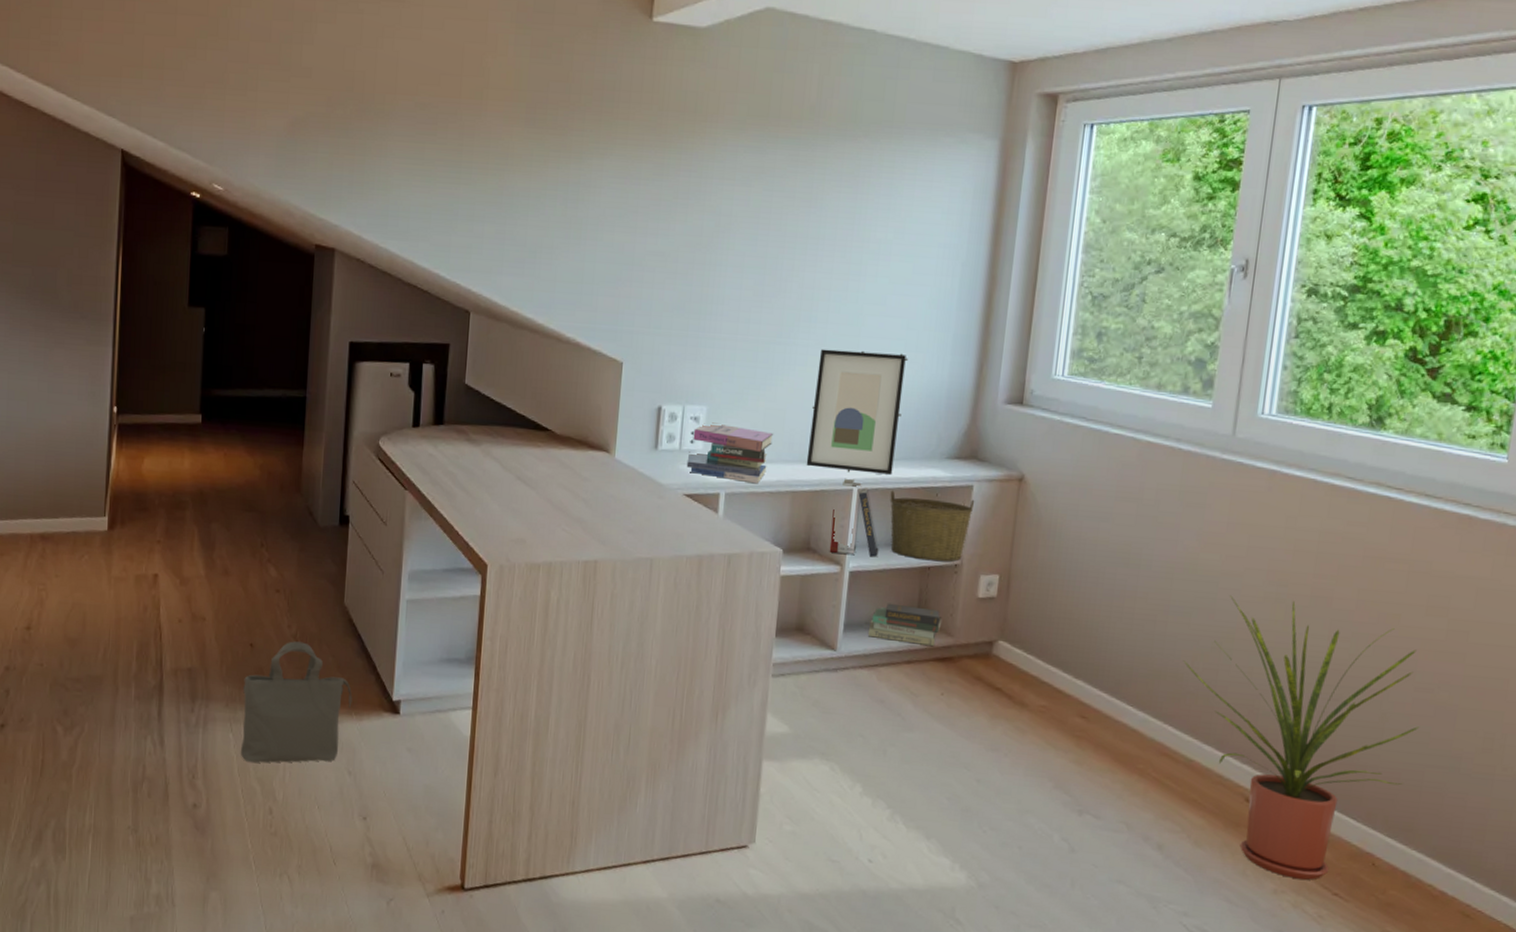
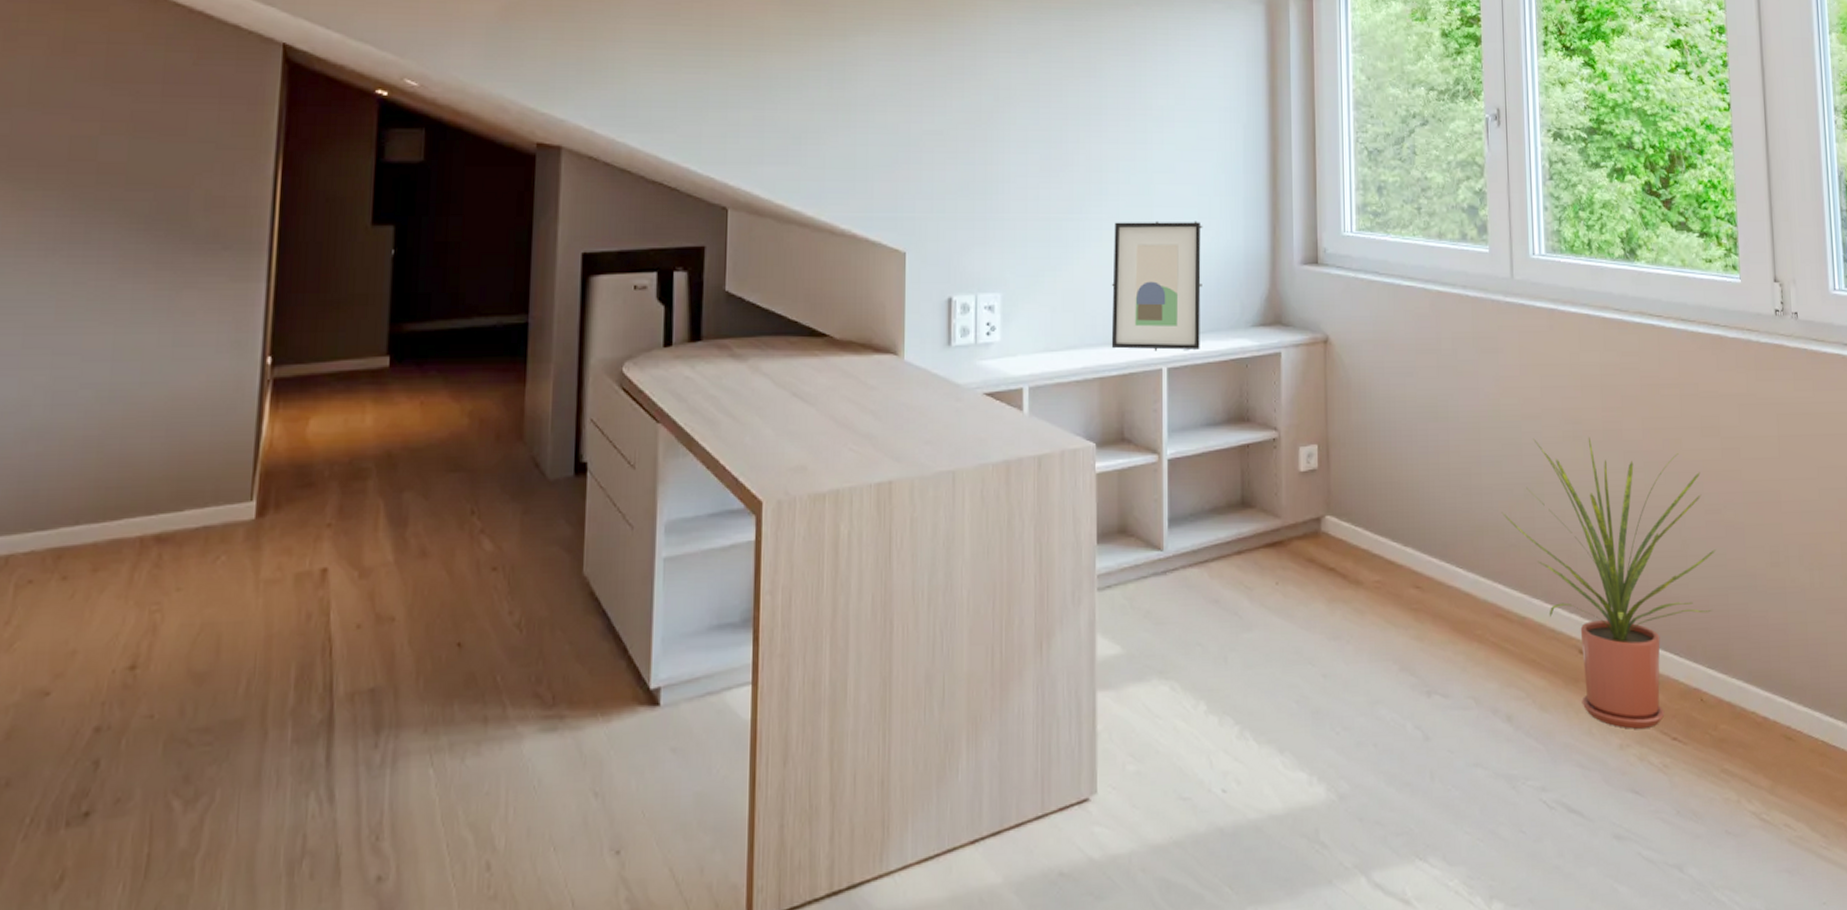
tote bag: present [240,641,353,763] -> none [444,630,597,804]
books: present [686,422,774,484] -> none [984,310,1075,374]
books: present [829,478,879,557] -> none [1144,357,1195,441]
books: present [868,603,943,647] -> none [1195,489,1268,532]
basket: present [889,490,975,562] -> none [1200,365,1285,438]

